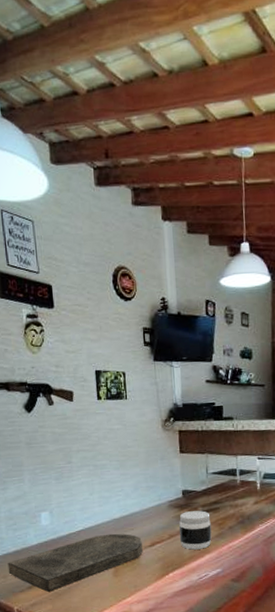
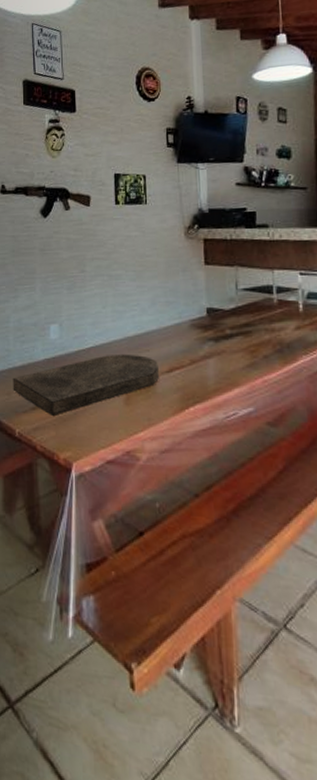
jar: present [179,510,212,550] -> none [202,334,242,381]

